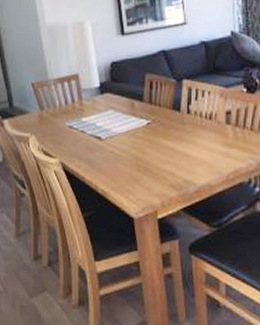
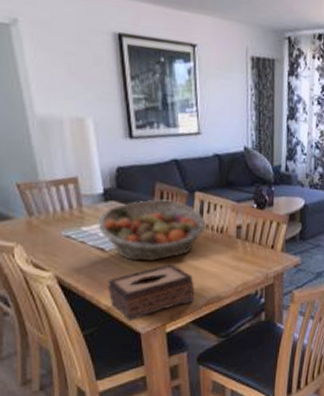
fruit basket: none [95,89,194,149] -> present [98,199,206,262]
tissue box: none [104,151,185,207] -> present [108,264,195,322]

